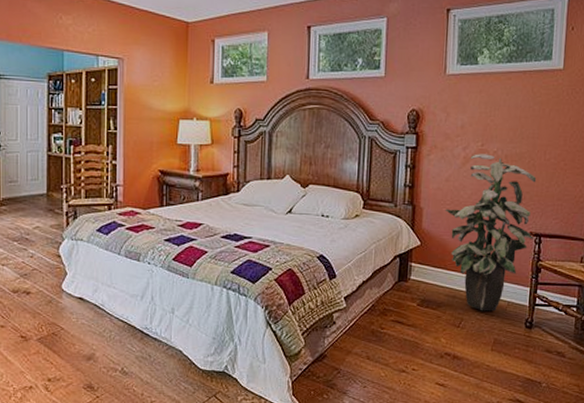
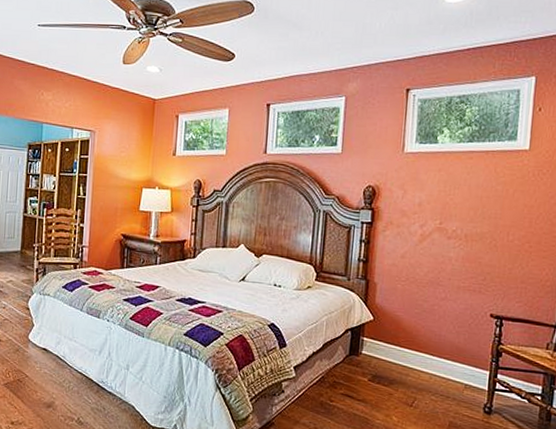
indoor plant: present [445,154,537,312] -> none [399,232,499,393]

